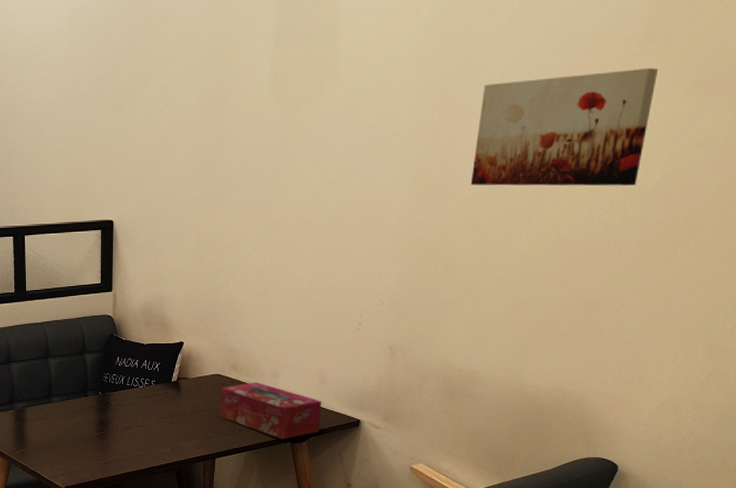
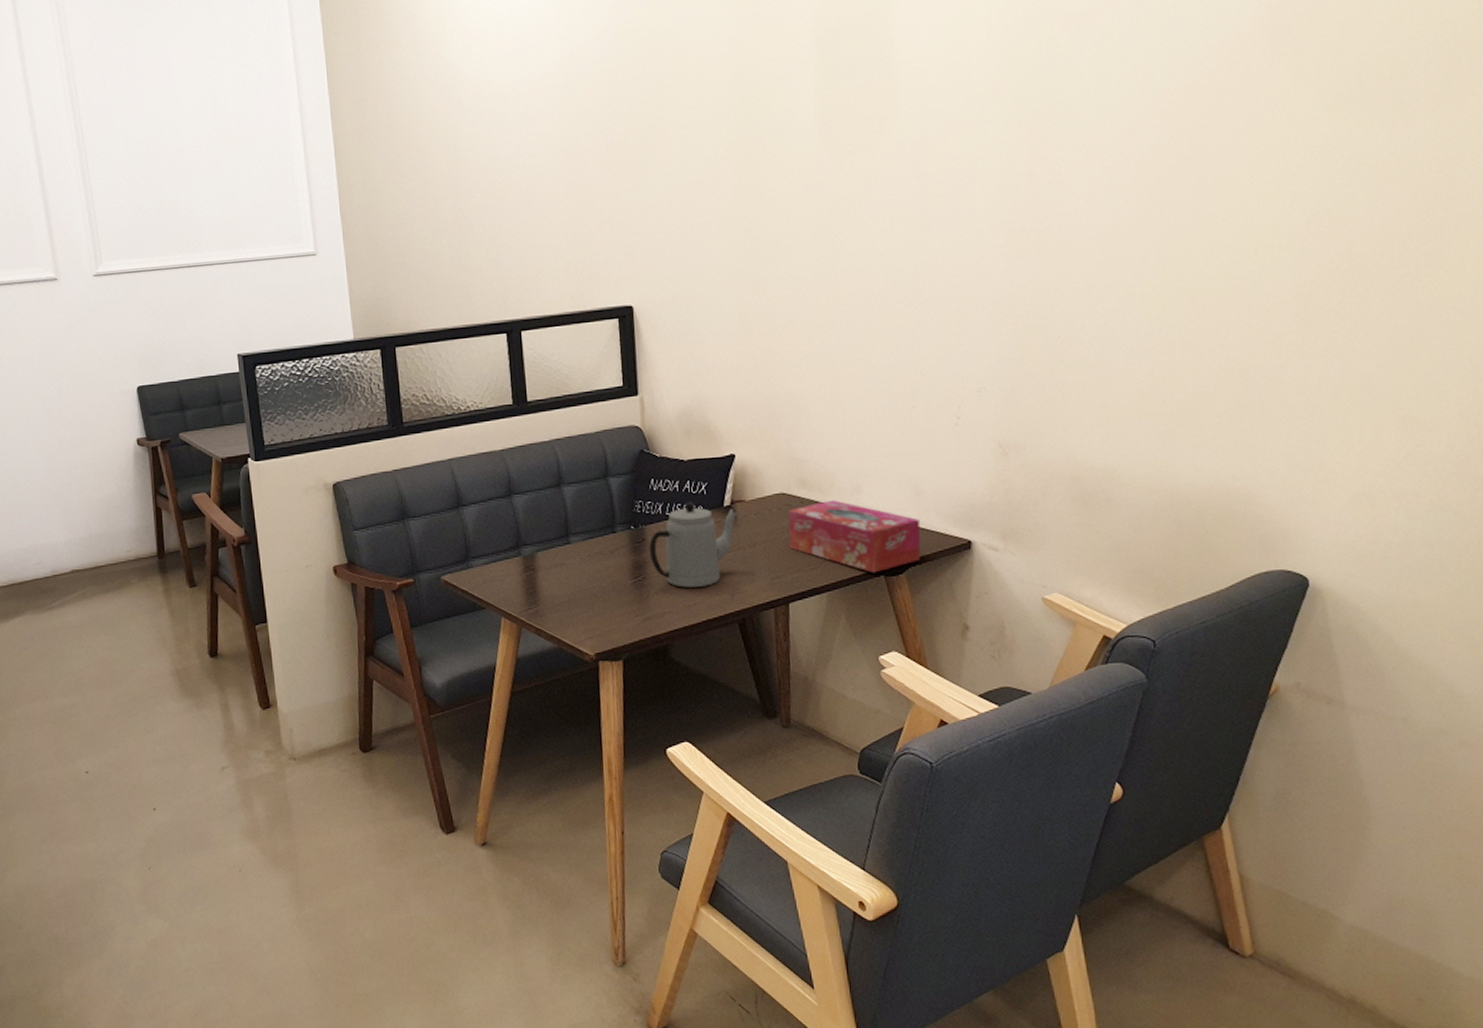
teapot: none [112,376,182,442] -> present [649,502,738,588]
wall art: present [470,67,658,186] -> none [1077,82,1291,237]

